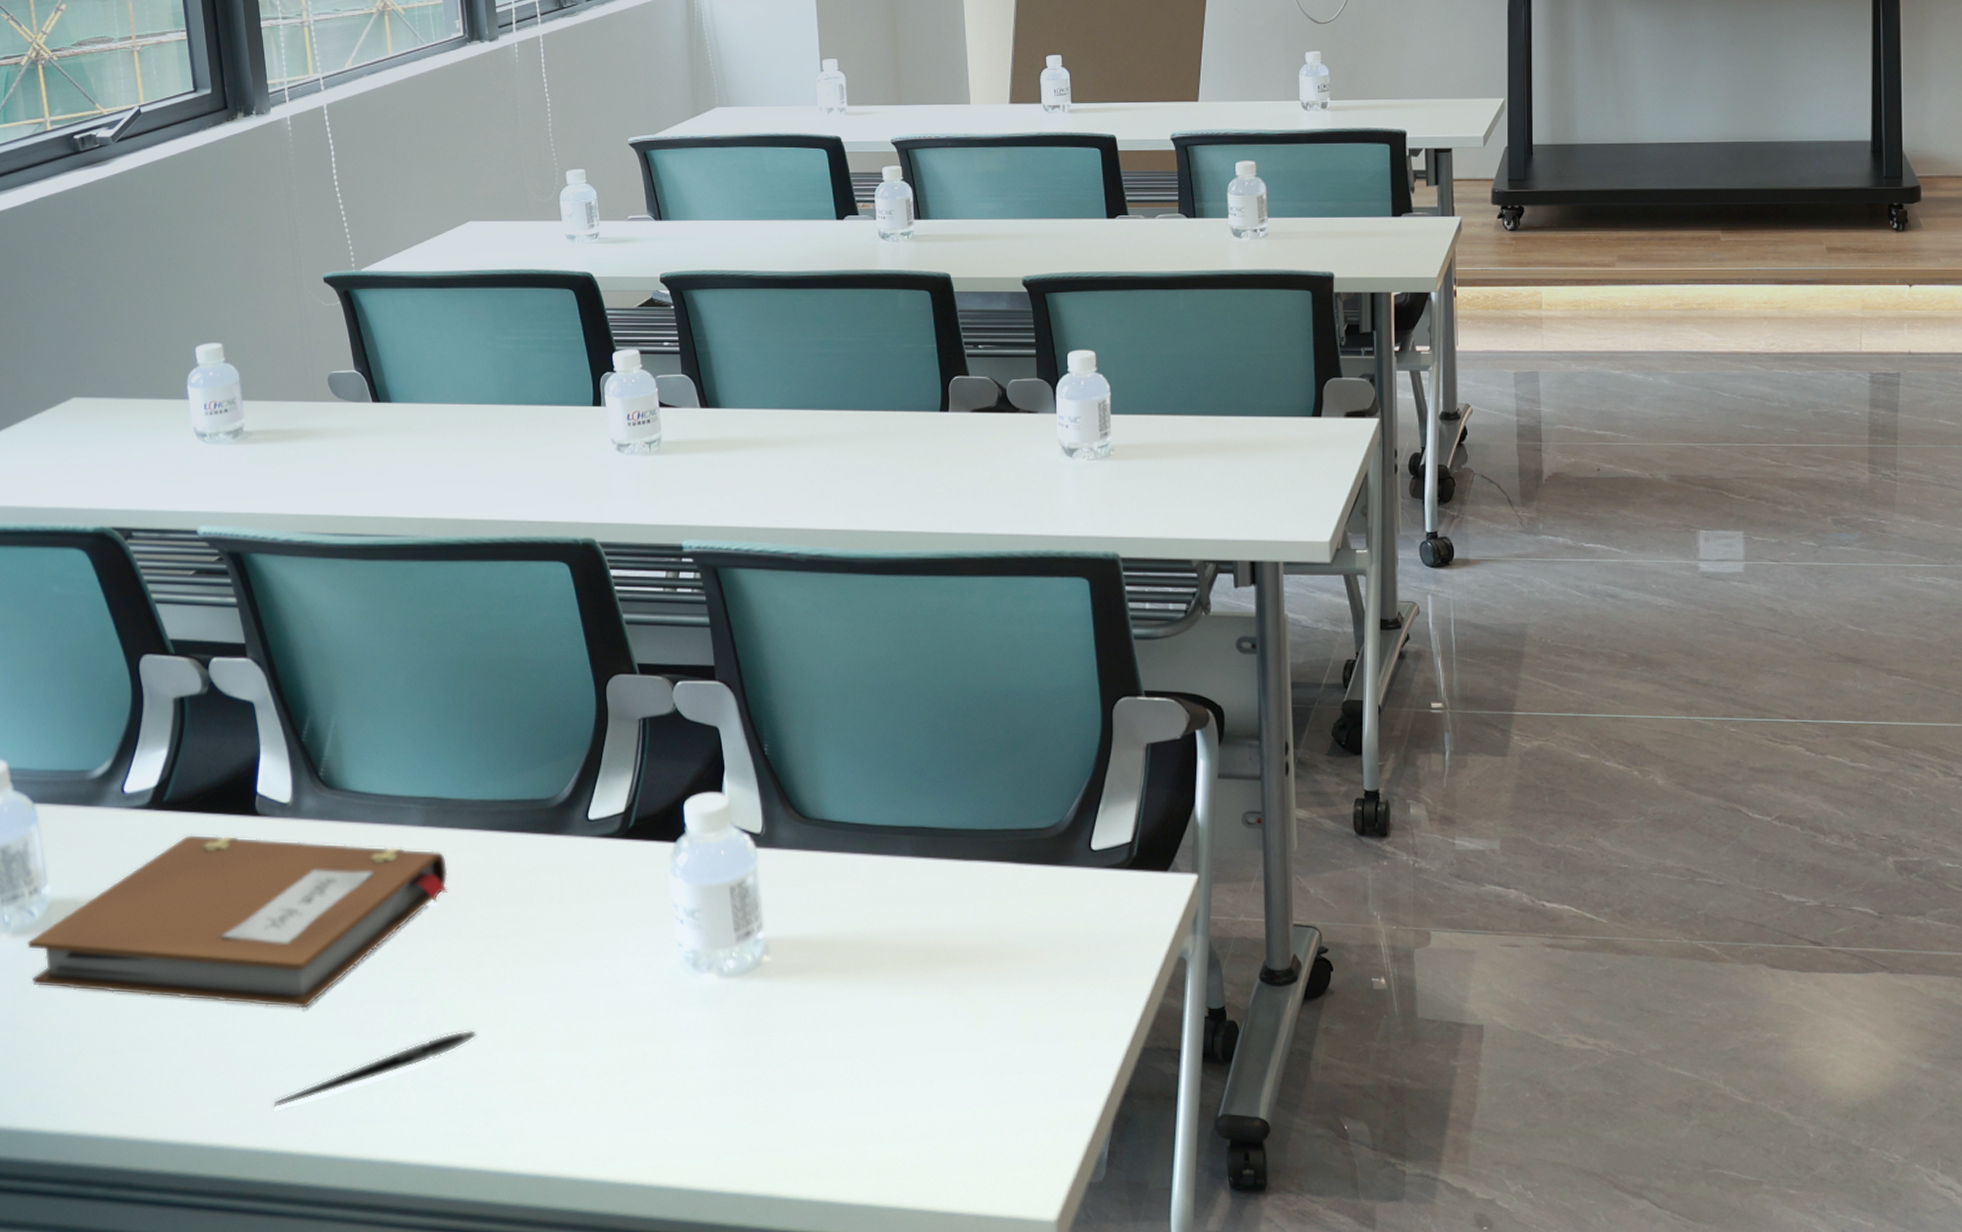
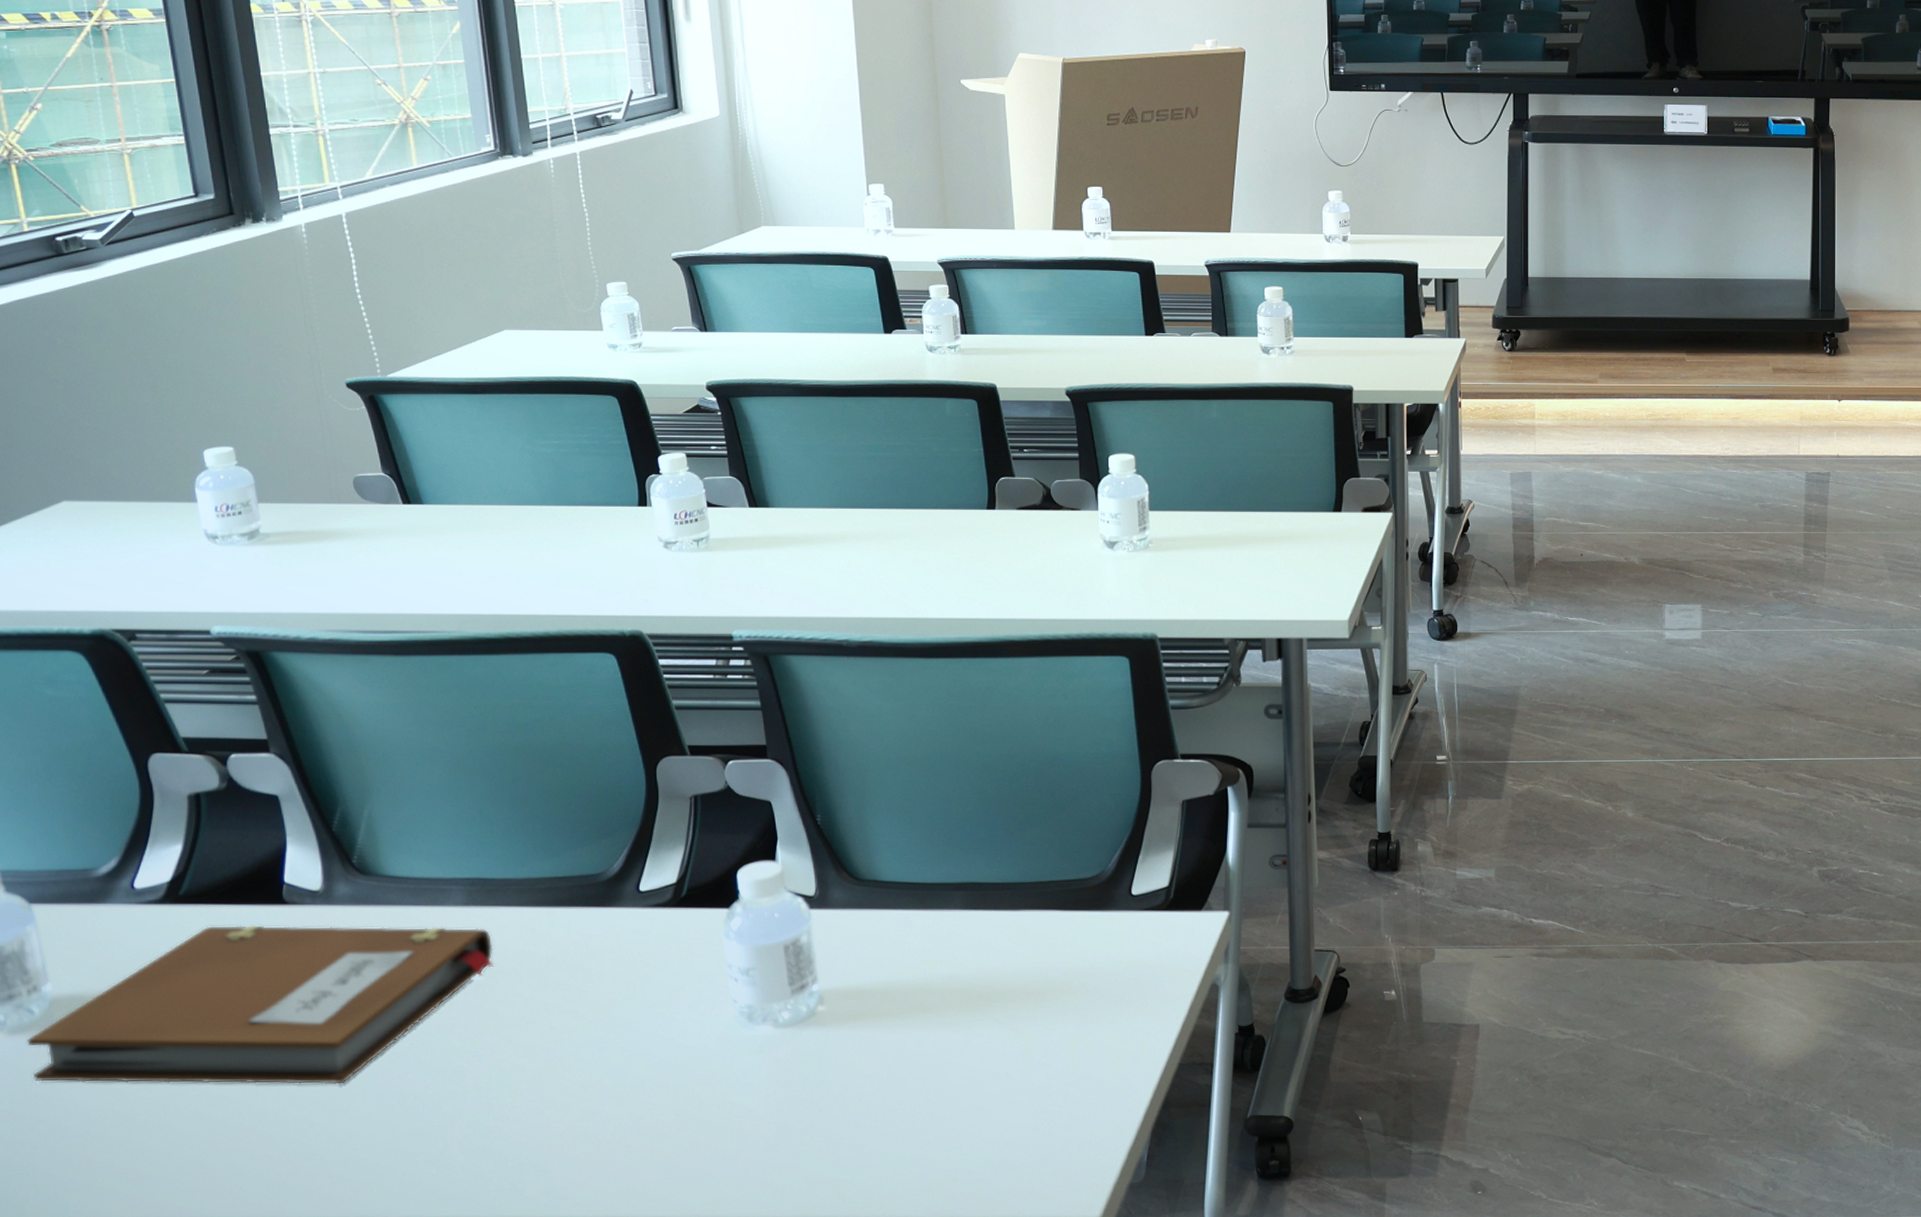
pen: present [274,1030,477,1108] -> none [310,1093,527,1180]

